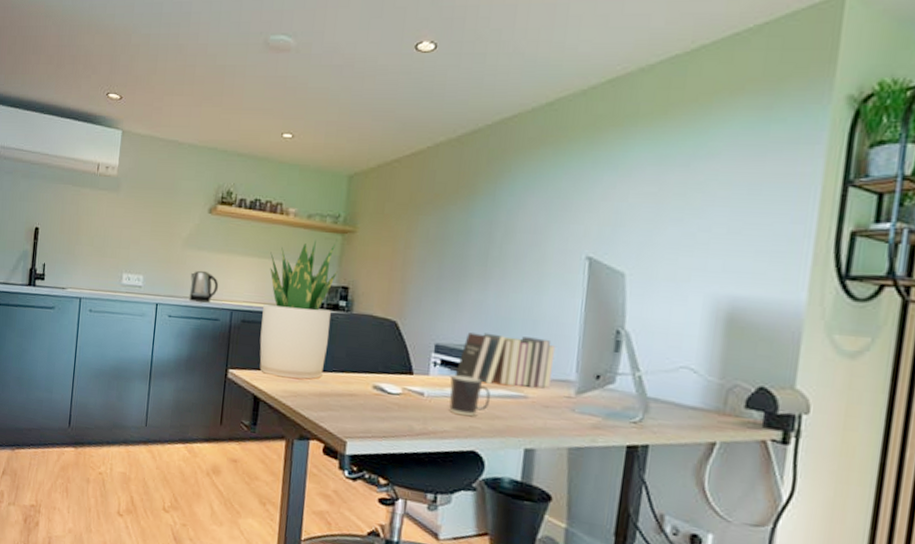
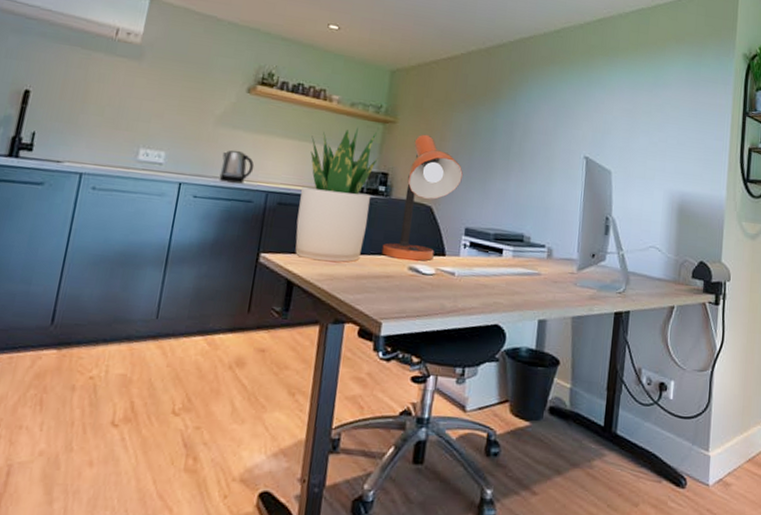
desk lamp: none [344,242,432,380] -> present [381,134,463,261]
mug: present [449,375,491,417] -> none [476,256,512,293]
books: present [454,332,556,389] -> none [481,217,562,267]

